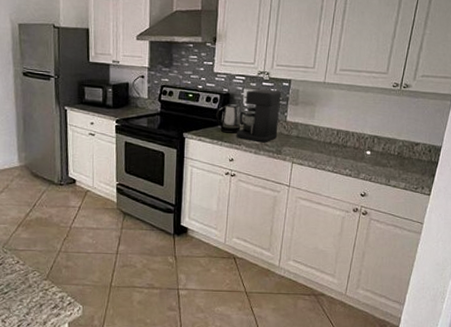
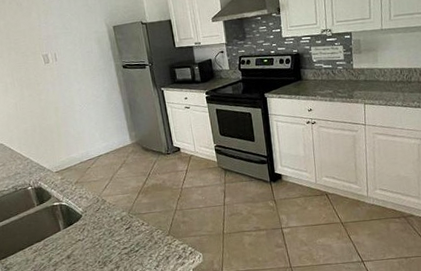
kettle: present [215,104,243,134] -> none [290,61,314,88]
coffee maker: present [236,88,282,143] -> none [310,43,348,91]

